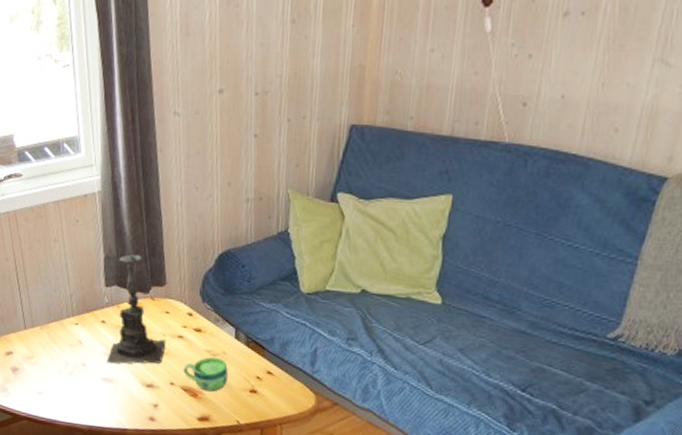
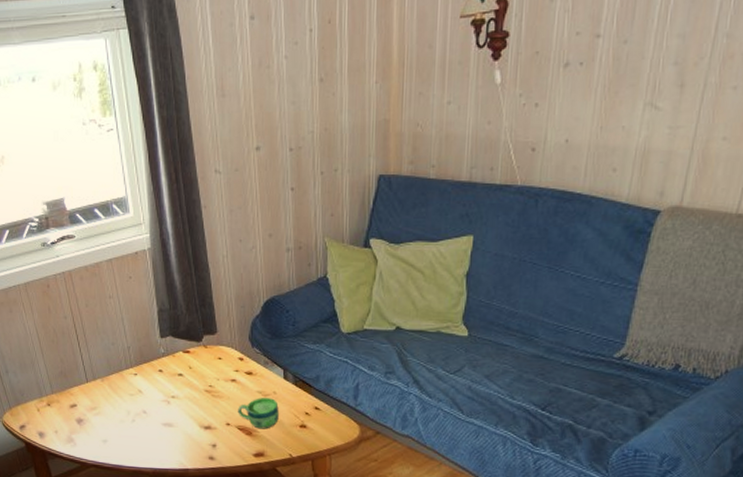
candle holder: present [106,240,167,364] -> none [165,293,221,410]

